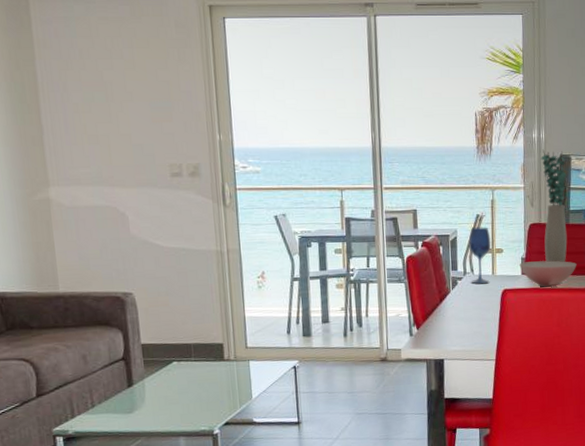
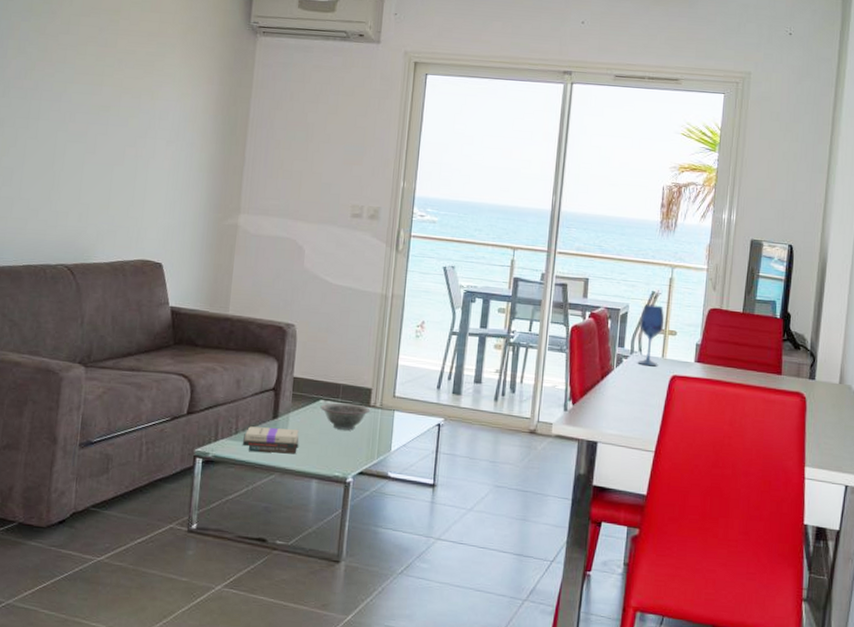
books: none [100,393,160,421] -> present [242,426,299,454]
decorative bowl: none [174,360,226,387] -> present [320,402,371,430]
bowl: present [519,260,577,287] -> none [693,348,759,380]
vase: present [541,149,567,263] -> none [723,232,756,355]

